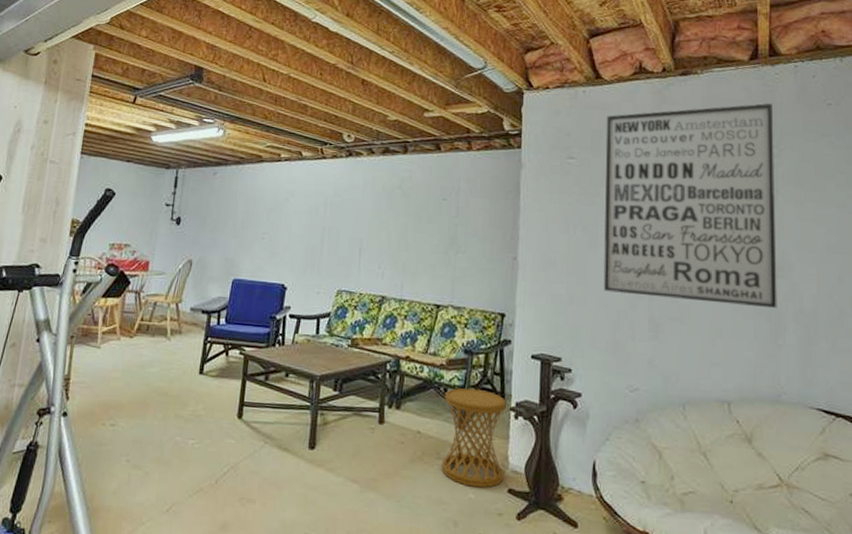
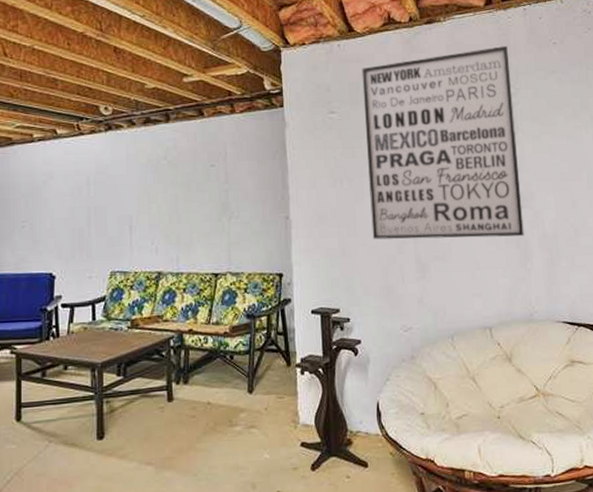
side table: present [442,388,506,488] -> none [231,351,296,448]

